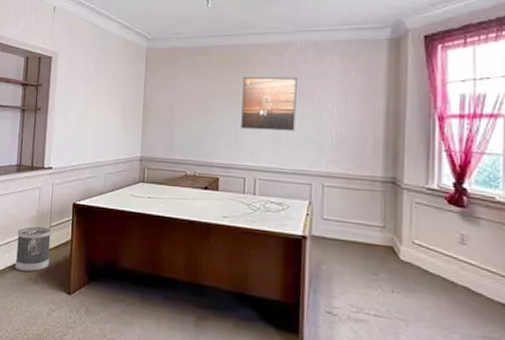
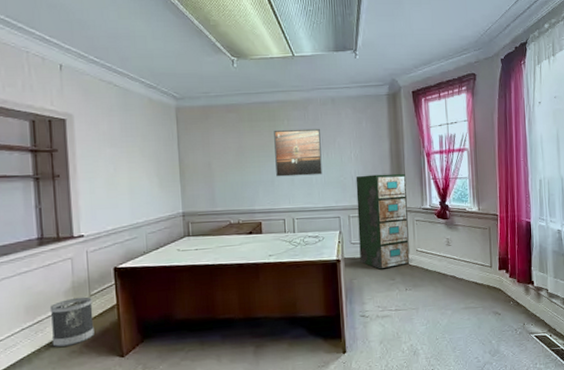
filing cabinet: none [332,137,405,259] -> present [355,173,410,270]

